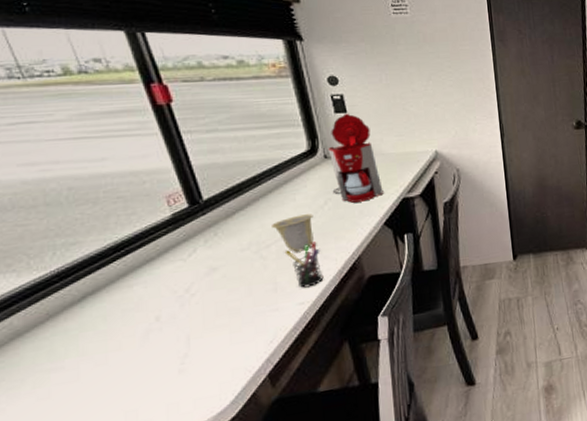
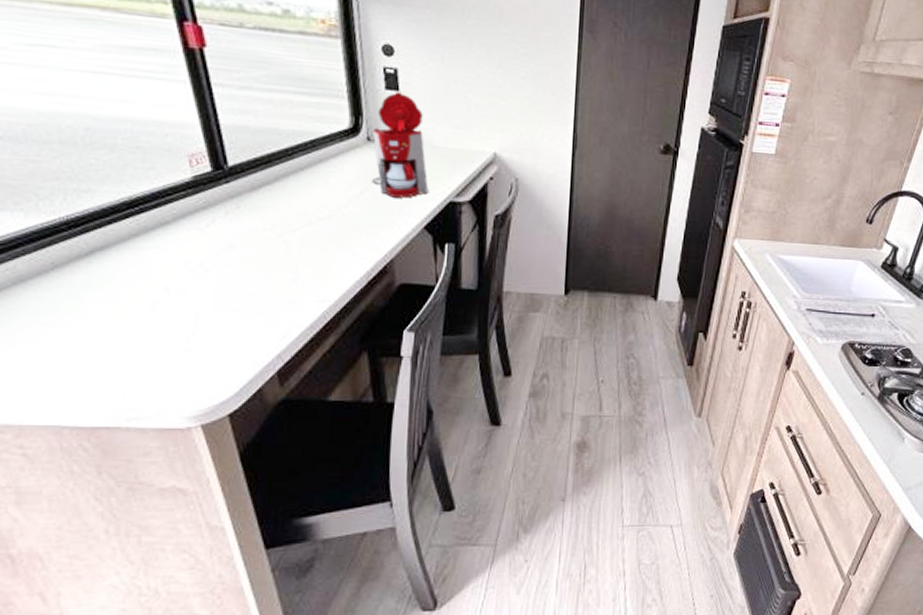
cup: present [272,214,314,252] -> none [300,201,347,243]
pen holder: present [284,242,324,288] -> none [310,234,350,284]

